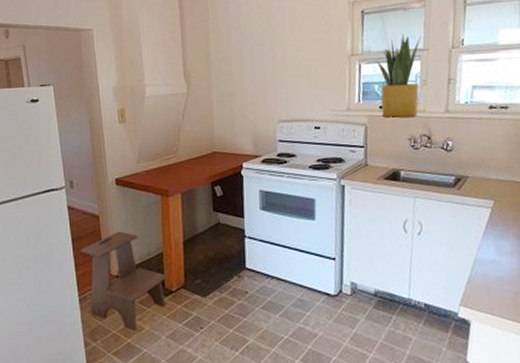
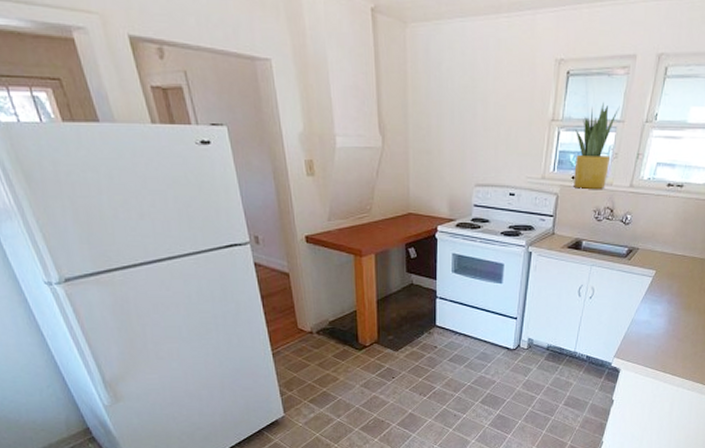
step stool: present [81,231,168,331] -> none [271,289,362,381]

